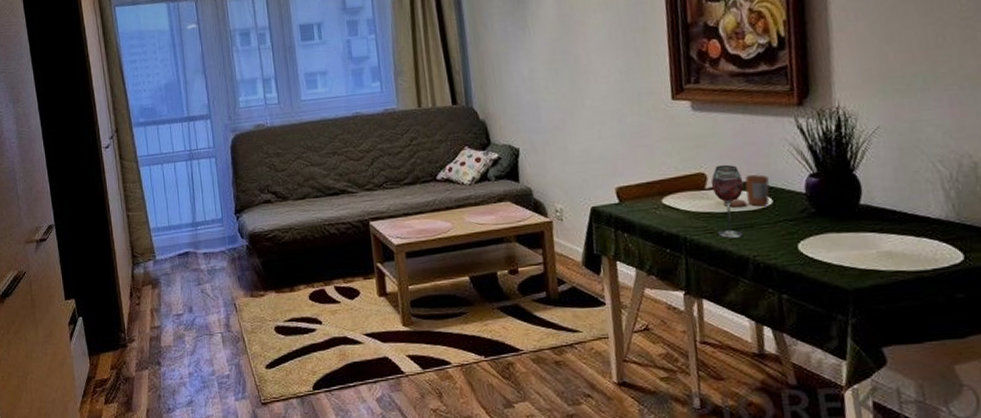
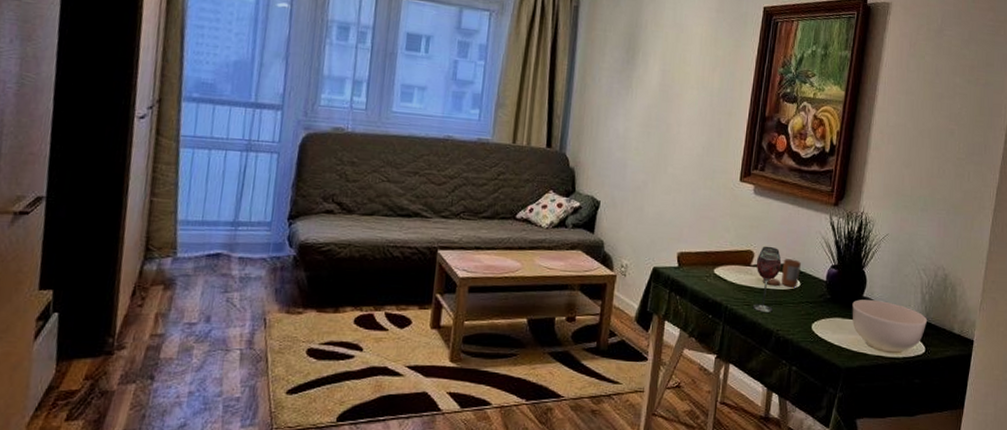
bowl: none [847,205,959,267] -> present [852,299,927,354]

